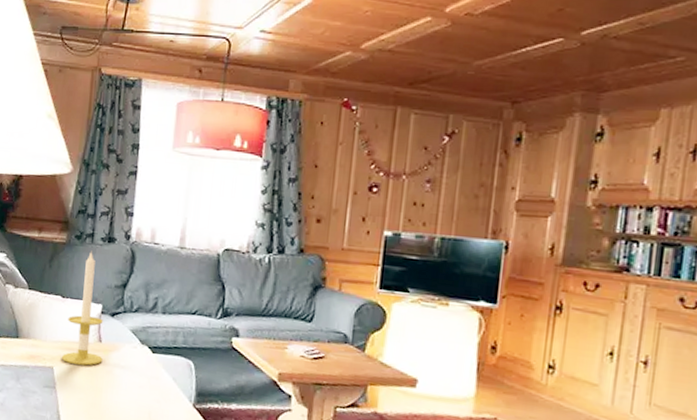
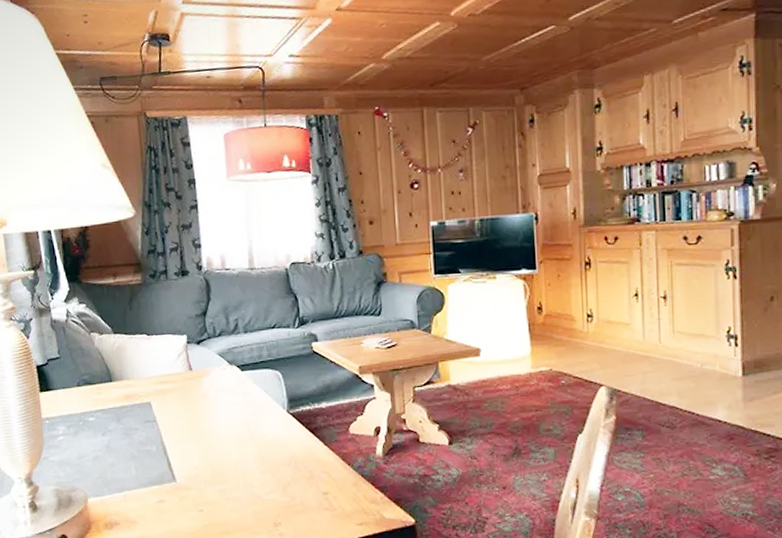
candle: present [62,250,104,366] -> none [156,286,196,396]

